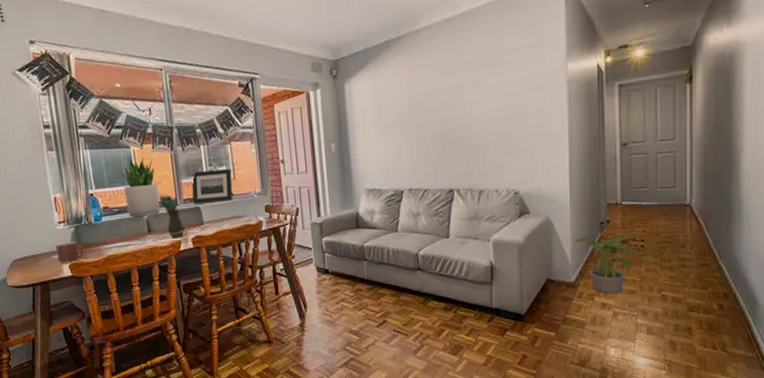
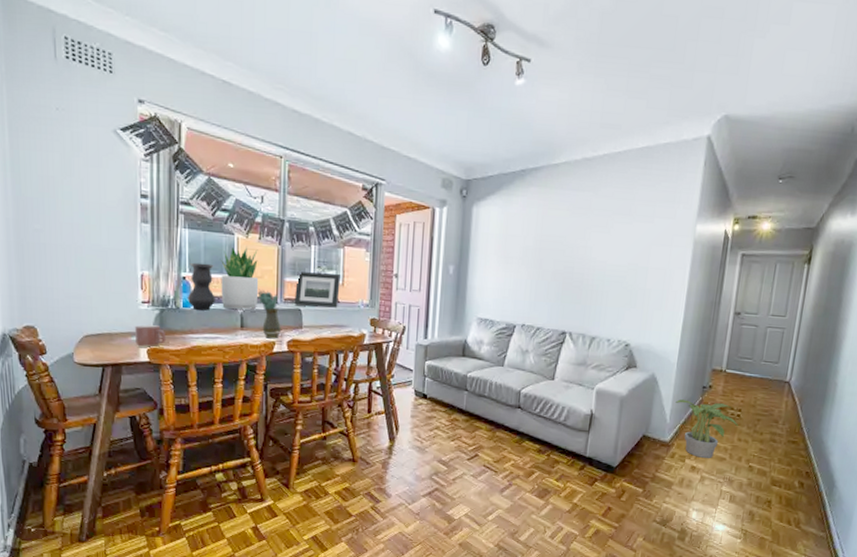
vase: none [94,178,122,222] -> present [187,262,215,311]

